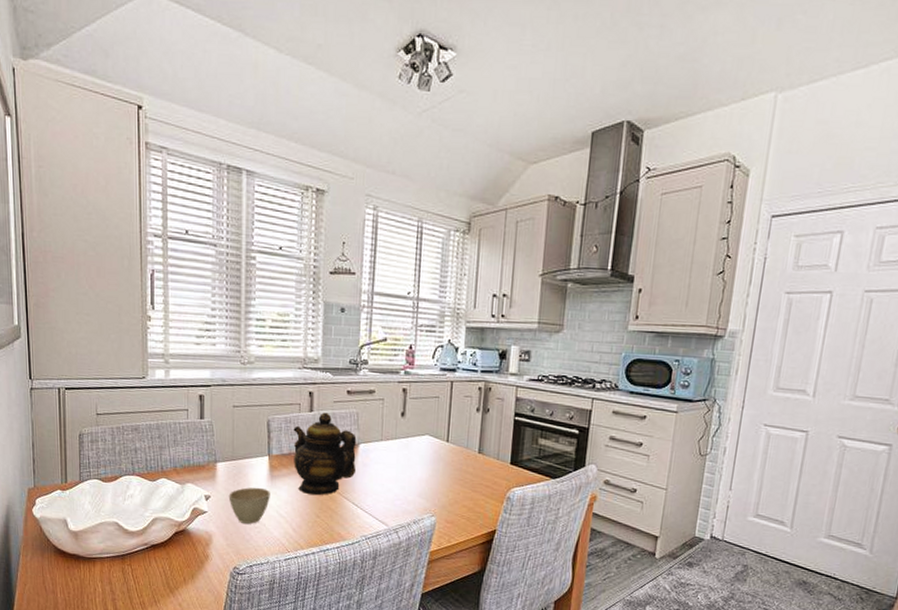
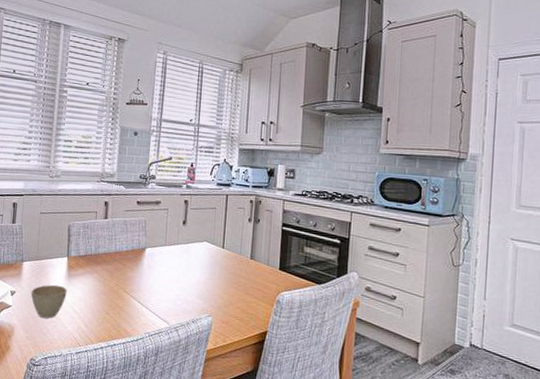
teapot: present [293,412,357,496] -> none [88,219,144,294]

